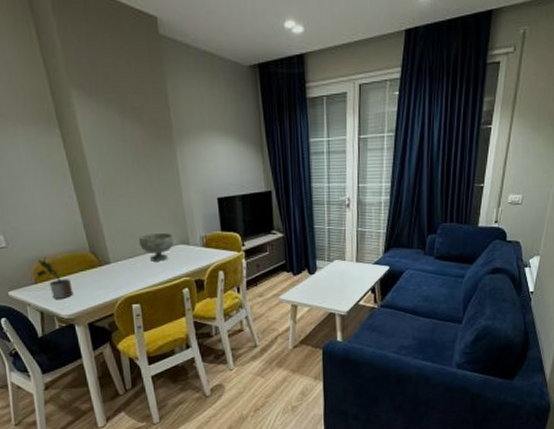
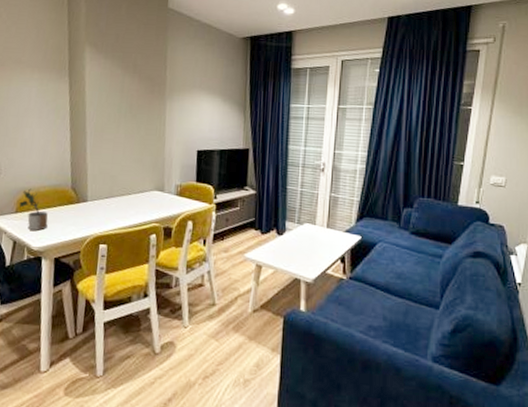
decorative bowl: present [139,233,173,262] -> none [118,177,150,205]

